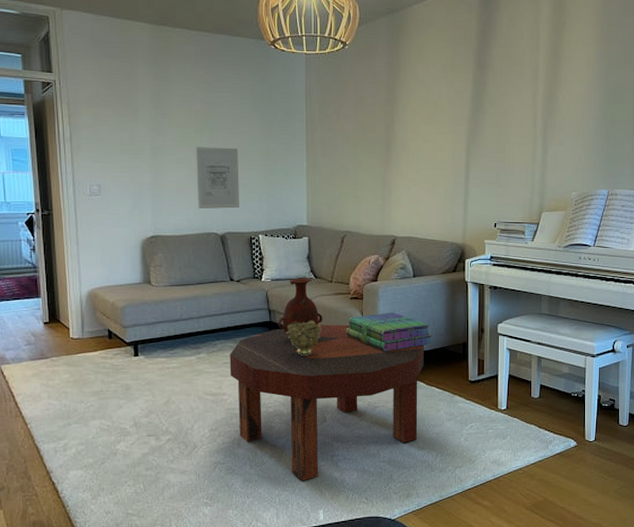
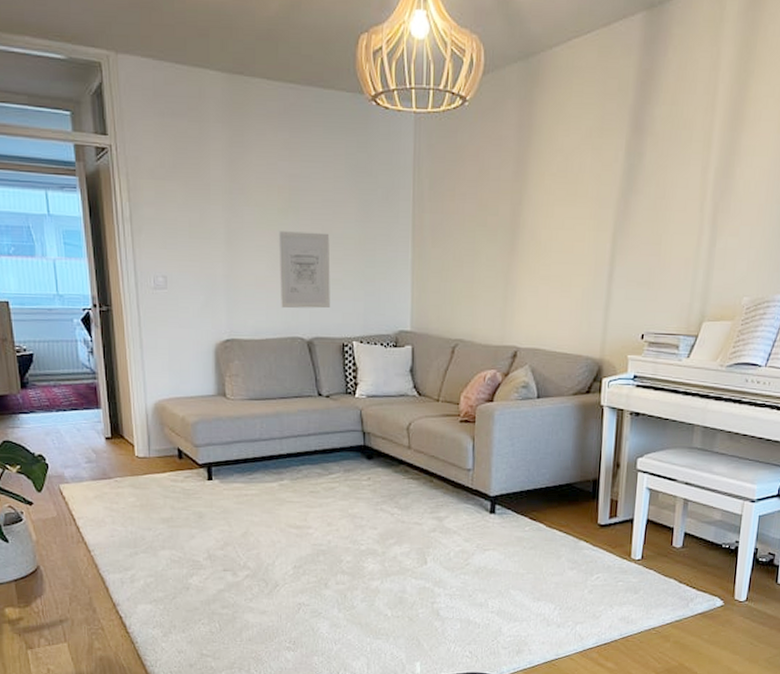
coffee table: present [229,324,424,482] -> none [316,451,546,630]
vase: present [277,278,323,338] -> none [372,395,427,466]
decorative bowl: present [286,320,321,356] -> none [383,445,424,487]
stack of books: present [345,312,433,352] -> none [452,439,557,486]

